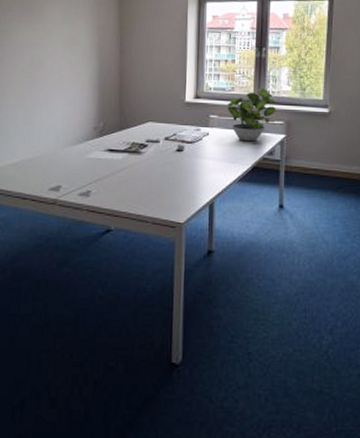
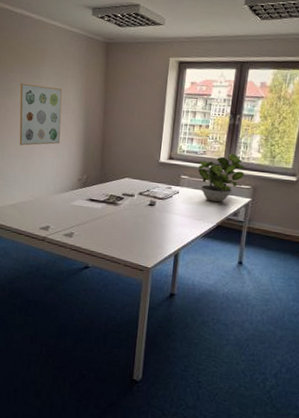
wall art: none [20,22,71,93] -> present [19,83,62,146]

